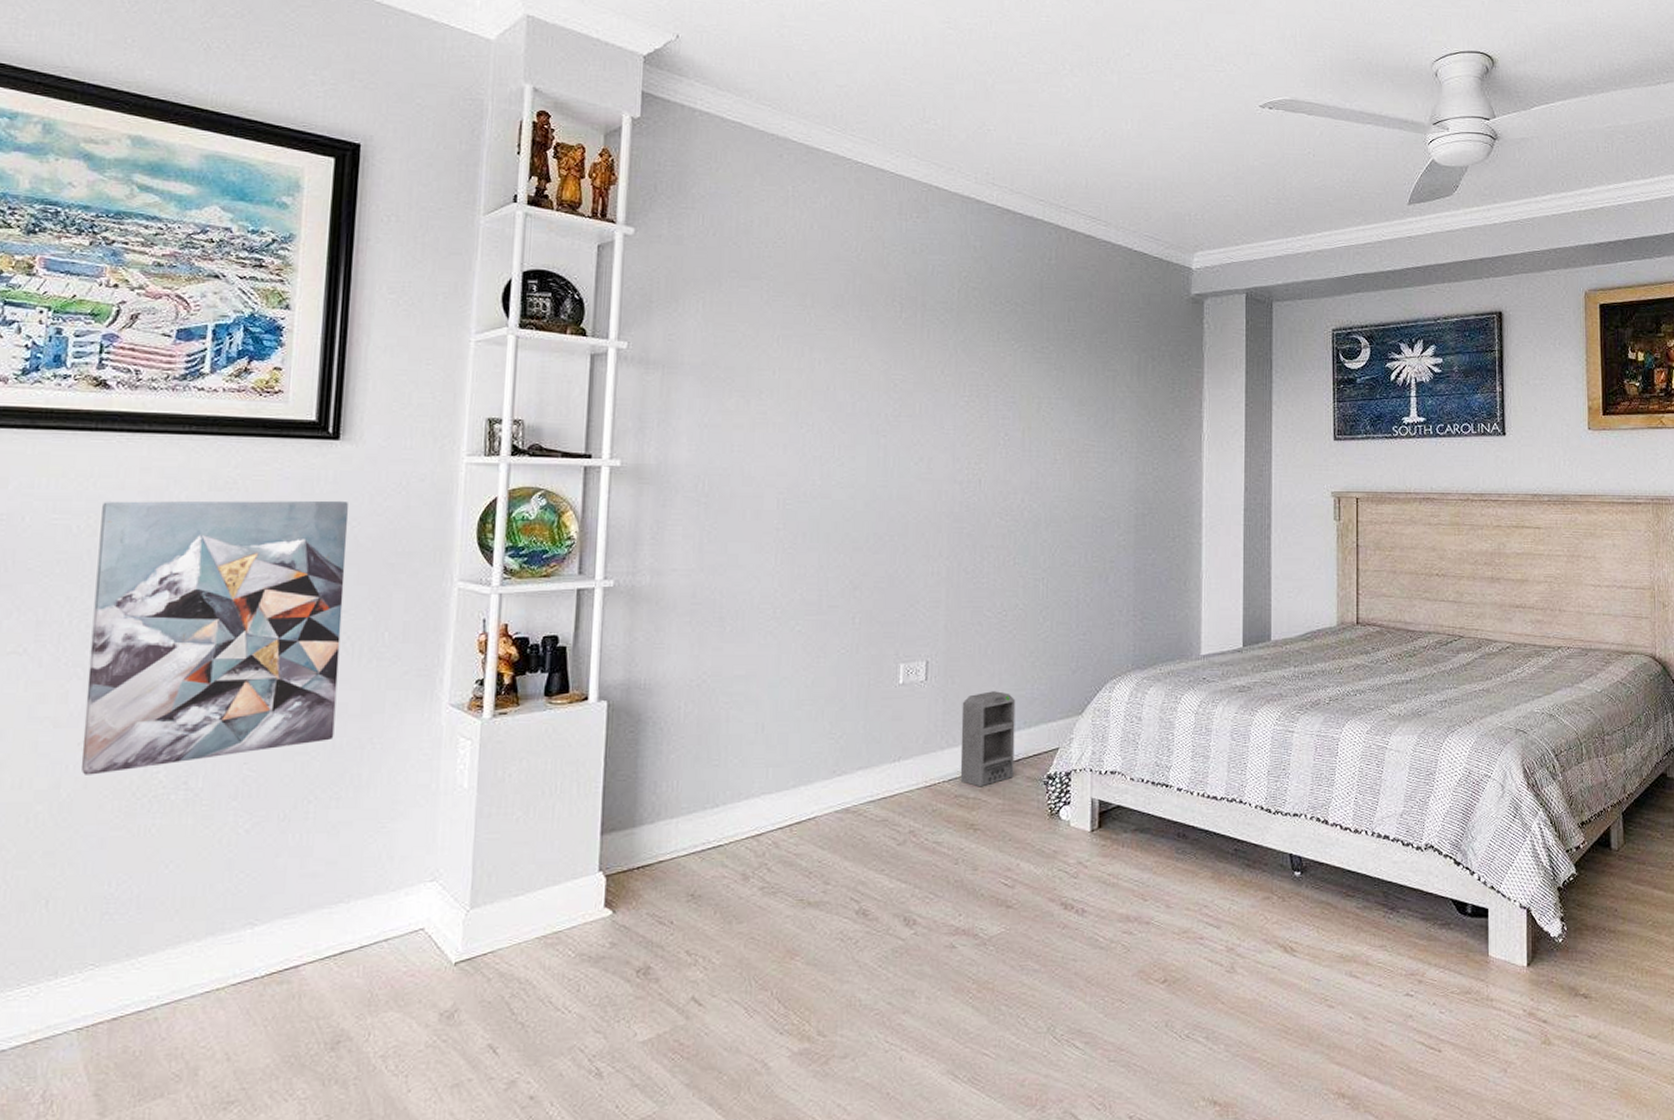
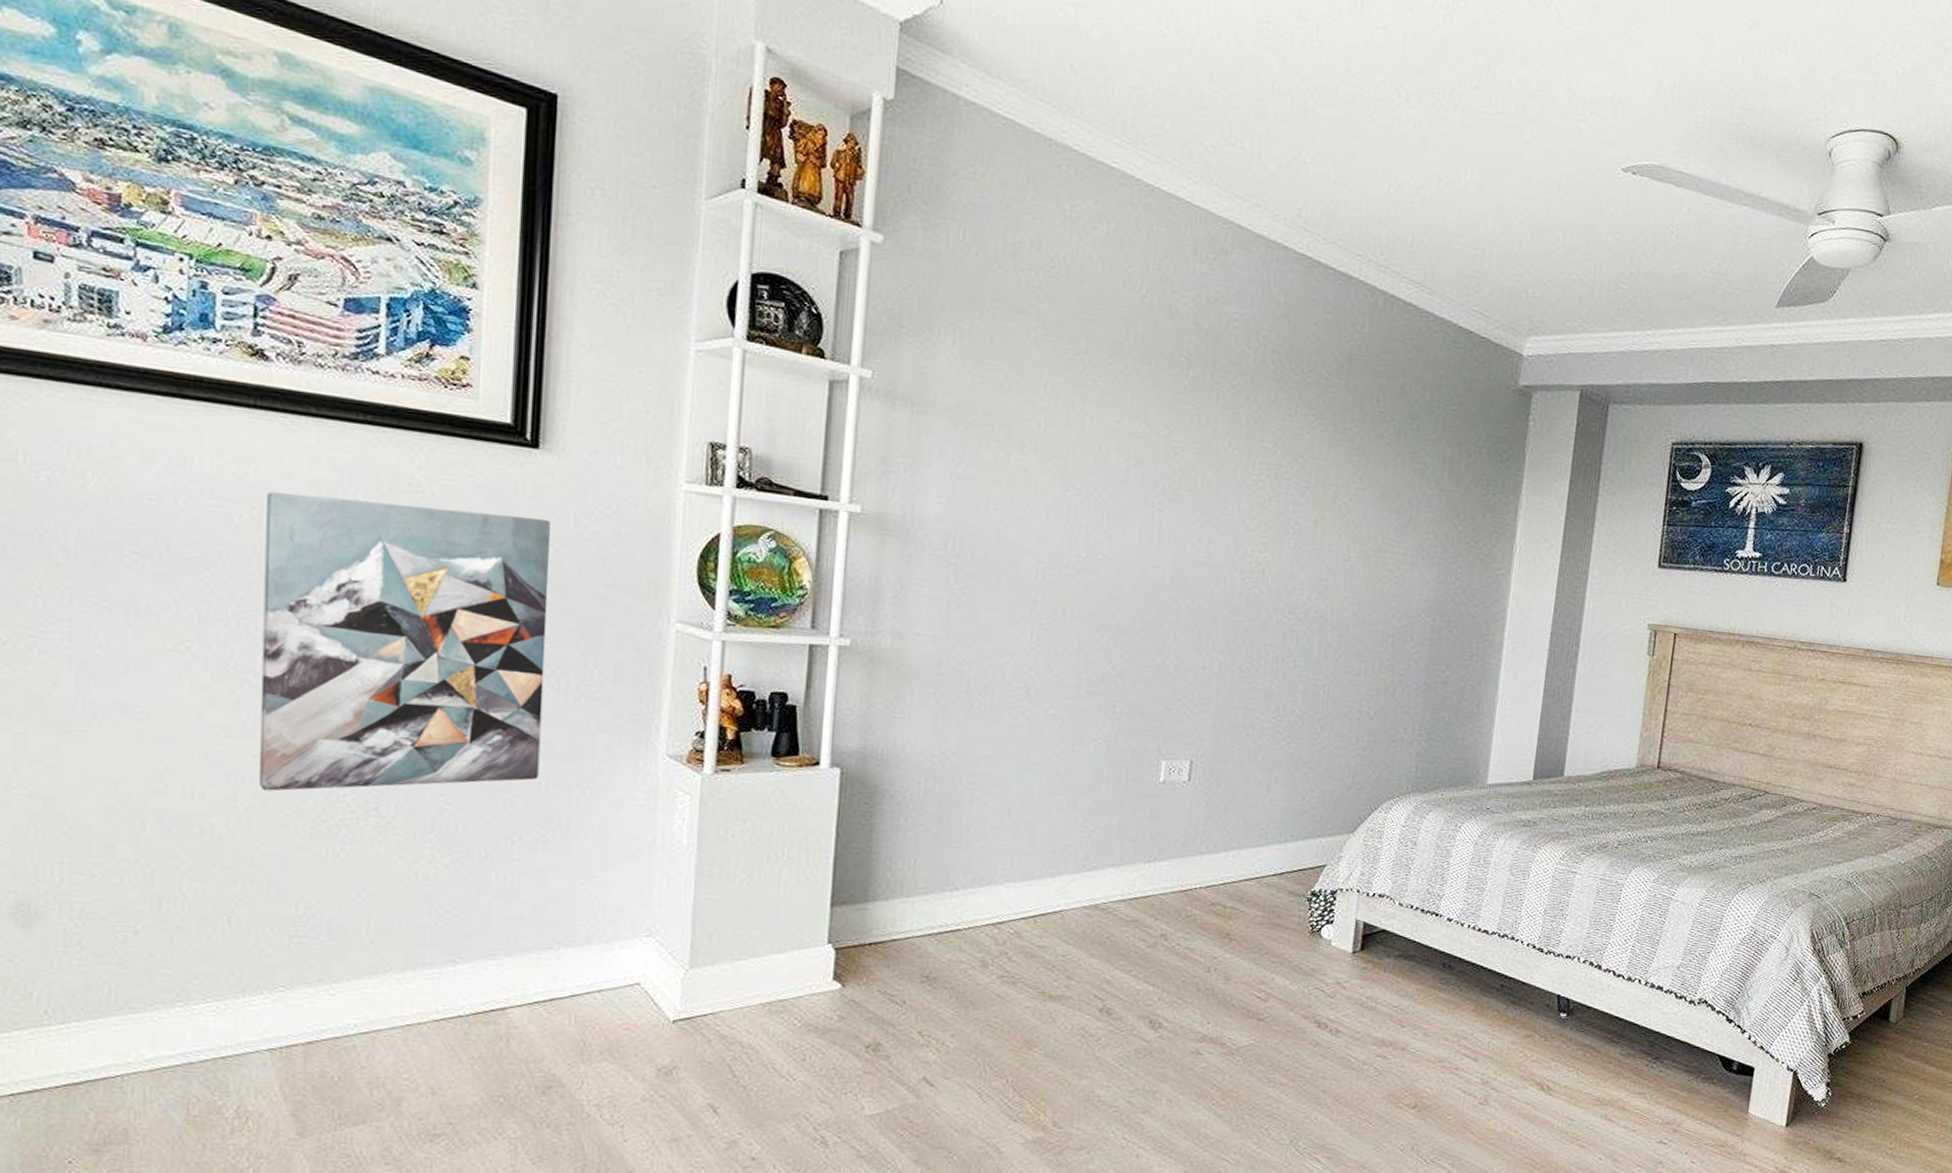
speaker: present [960,691,1016,787] -> none [1218,799,1284,897]

